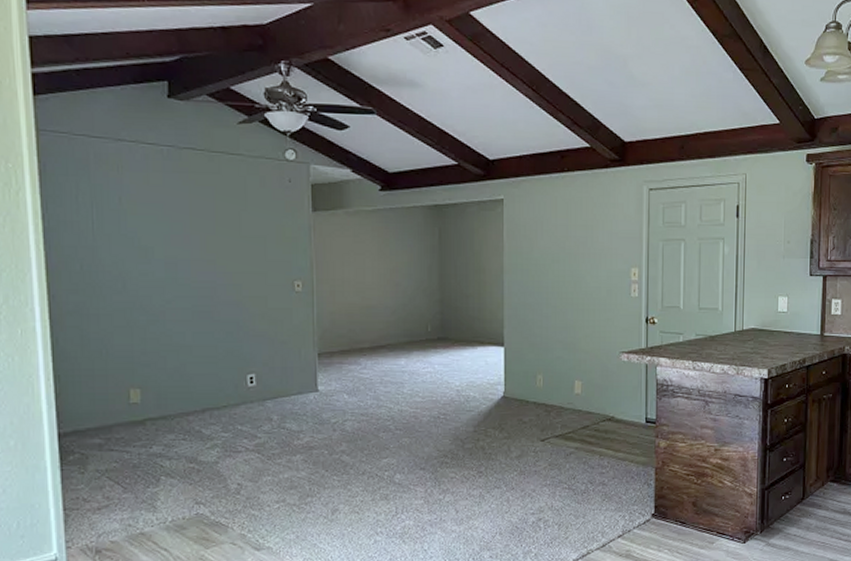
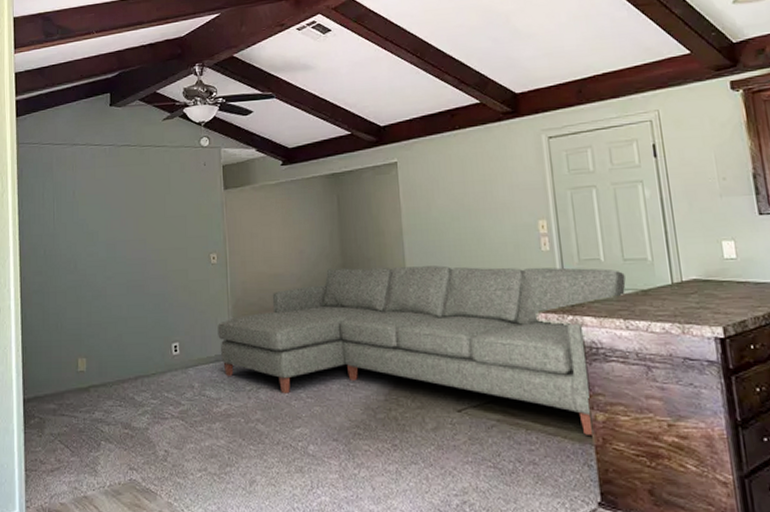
sofa: none [301,304,698,459] -> present [218,265,626,435]

